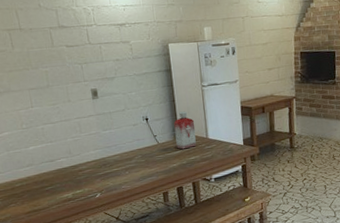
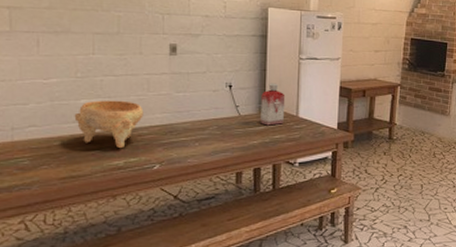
decorative bowl: none [27,143,81,184] -> present [74,100,144,149]

